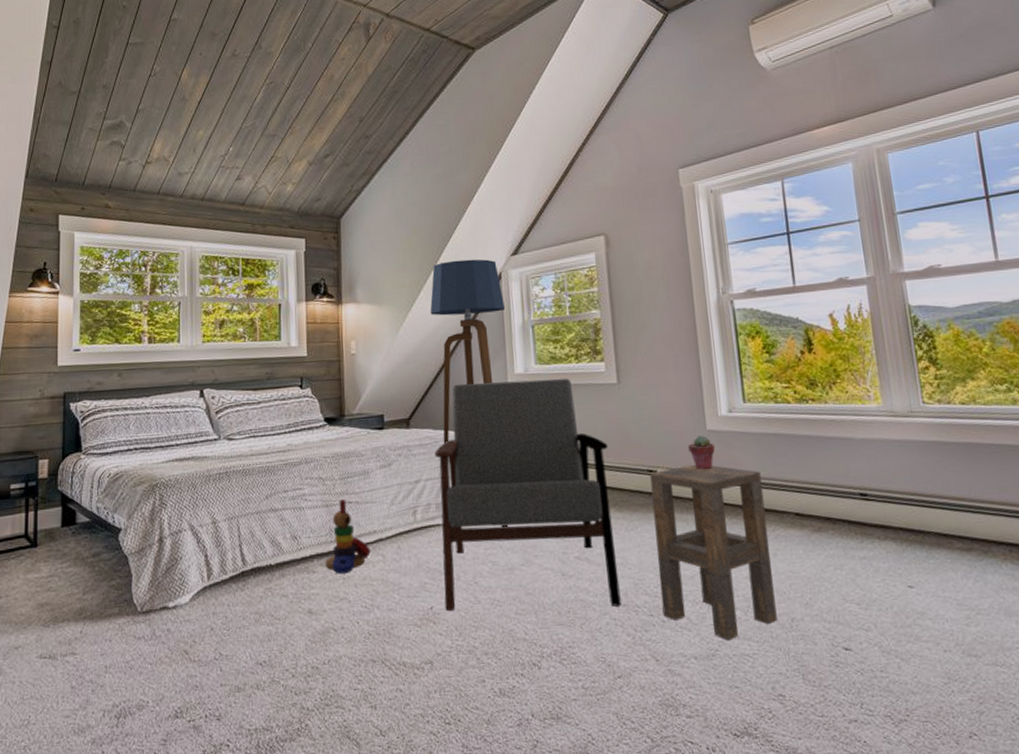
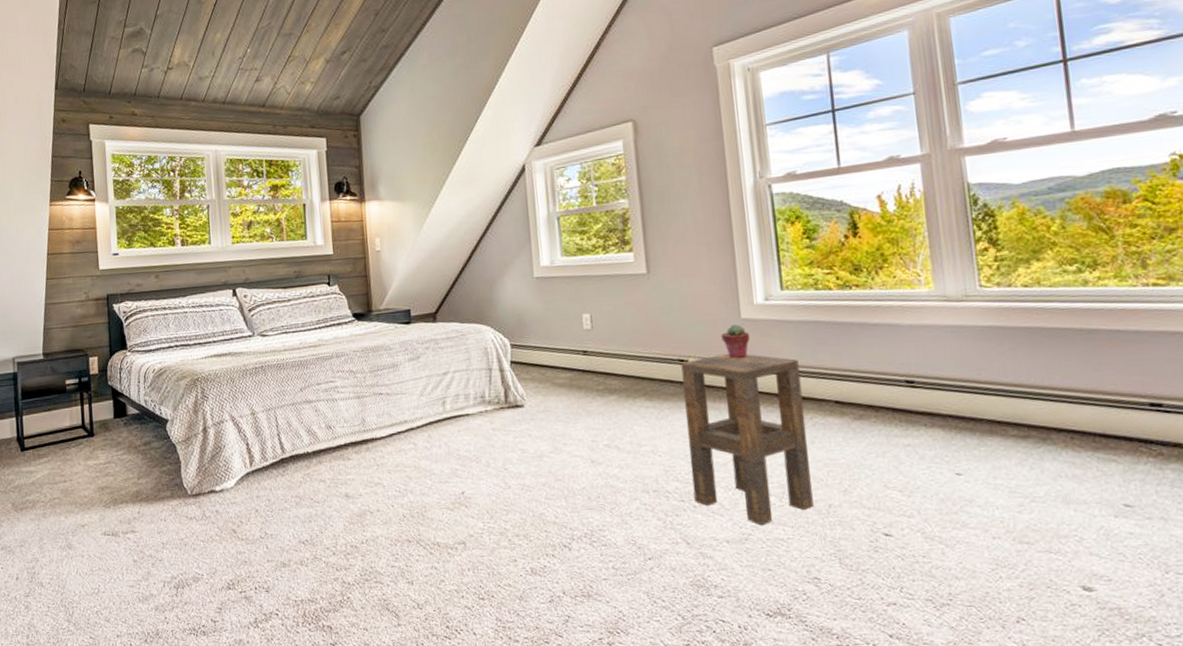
stacking toy: present [325,499,371,574] -> none [359,391,403,461]
floor lamp: present [430,259,509,528] -> none [453,151,537,418]
armchair: present [434,378,621,612] -> none [461,269,652,496]

